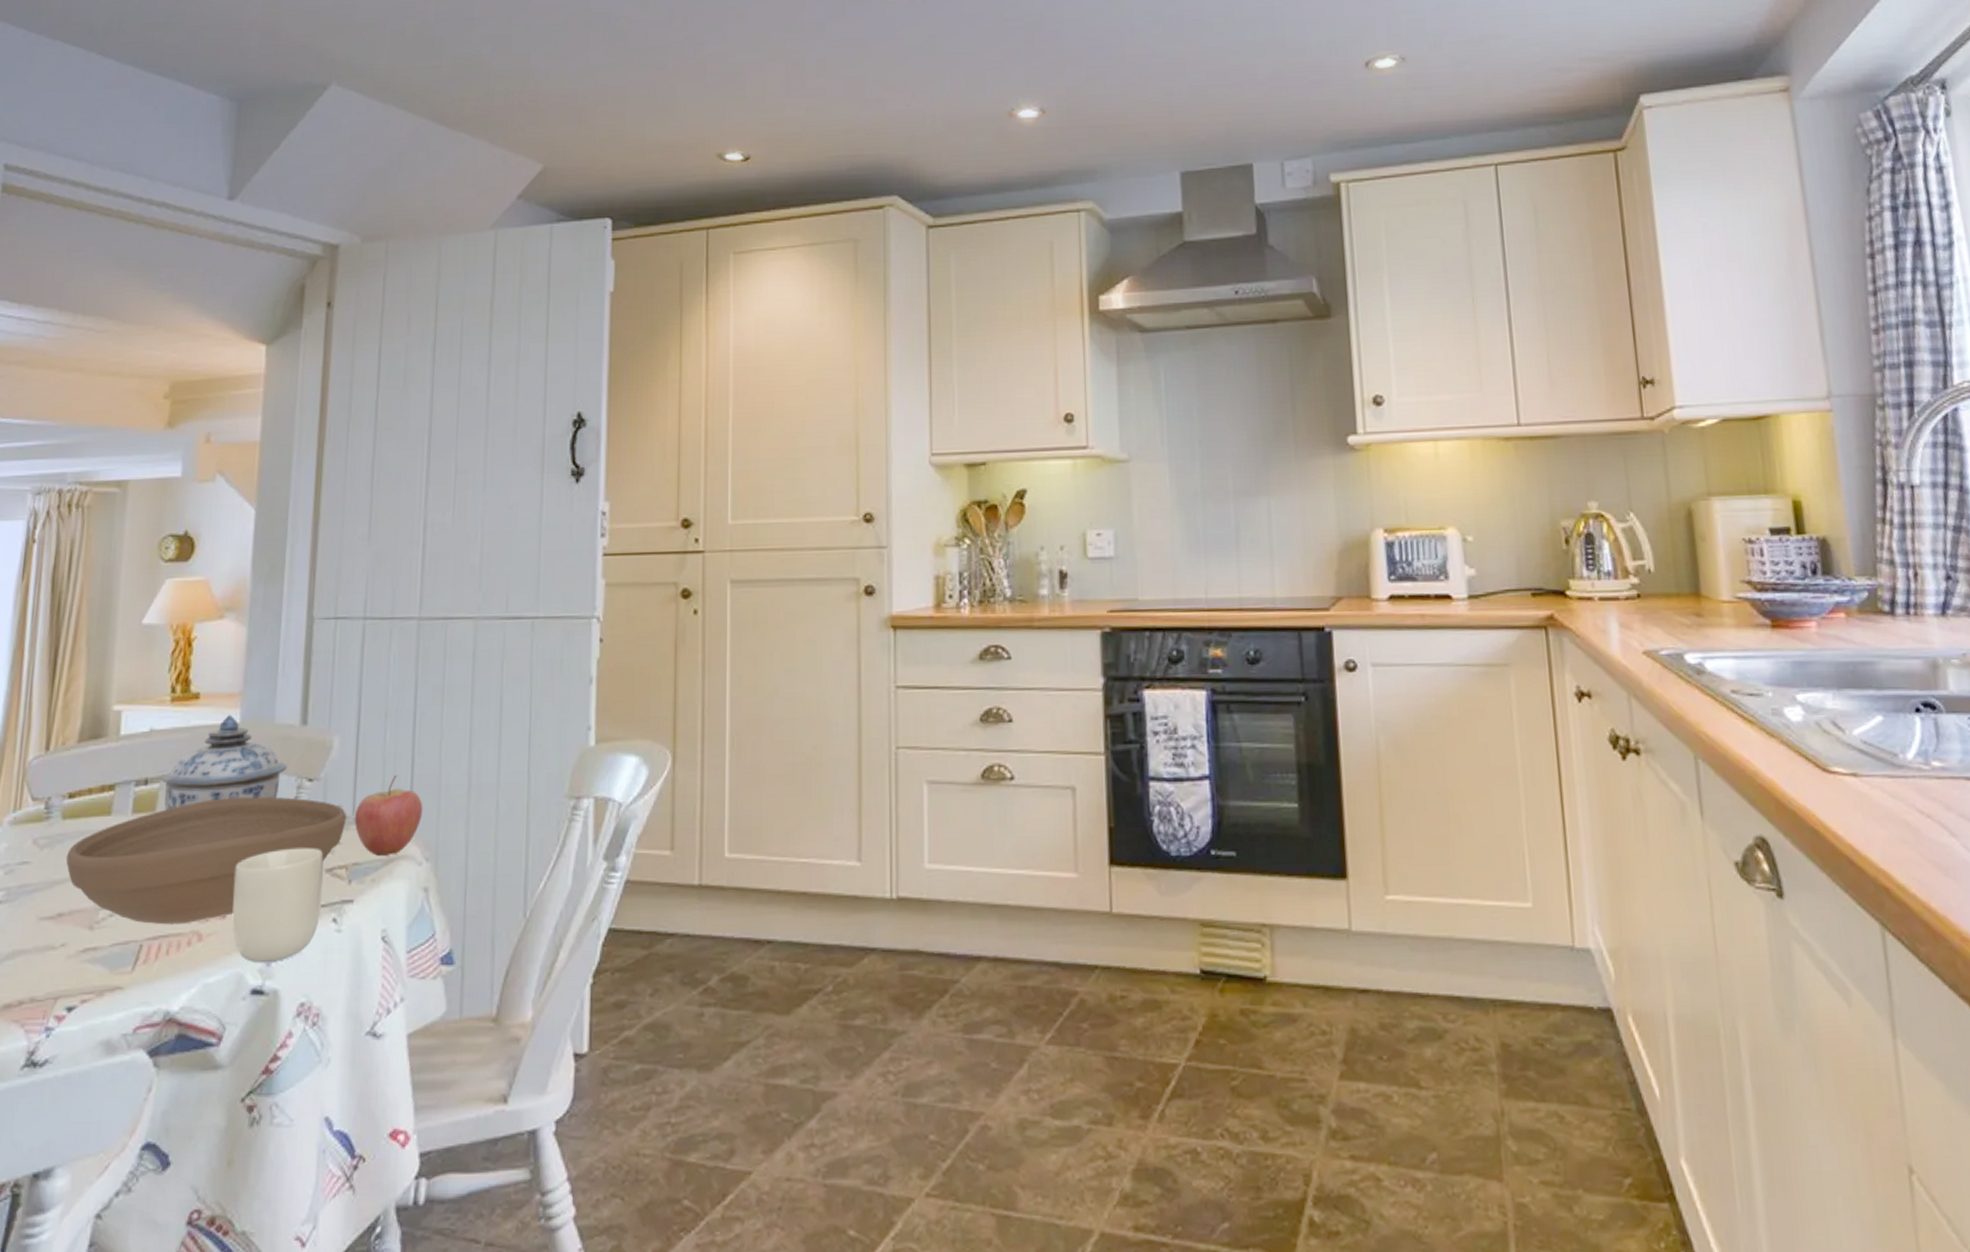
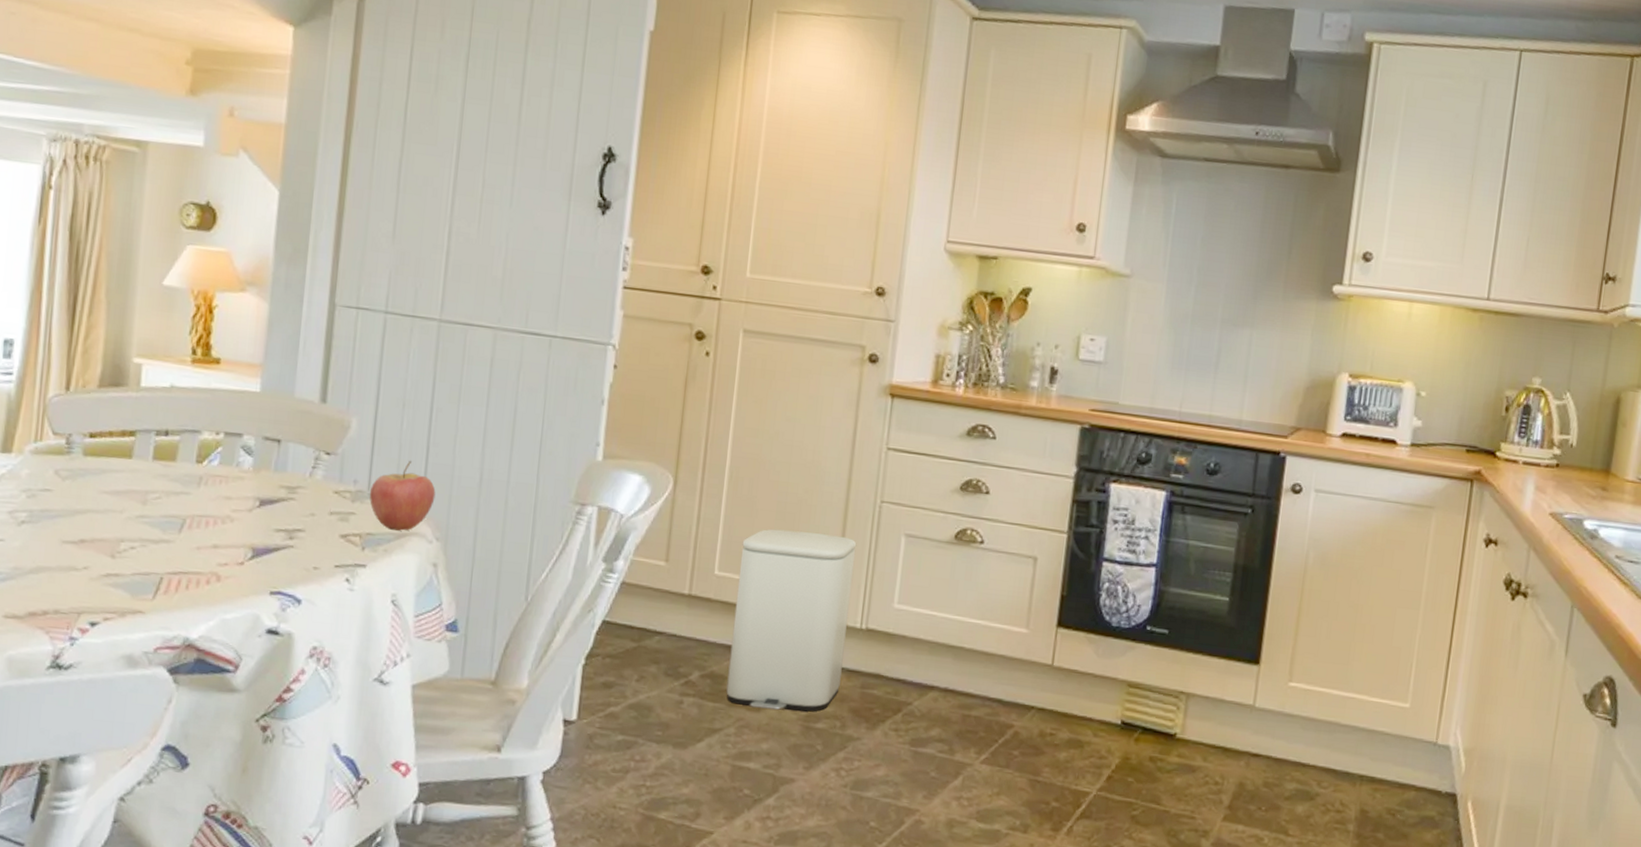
bowl: present [65,796,347,925] -> none [87,457,363,565]
lidded jar: present [161,714,288,811] -> none [181,382,306,466]
cup: present [232,848,324,963] -> none [249,511,339,609]
pedal bin: none [750,793,876,1011] -> present [726,529,857,712]

